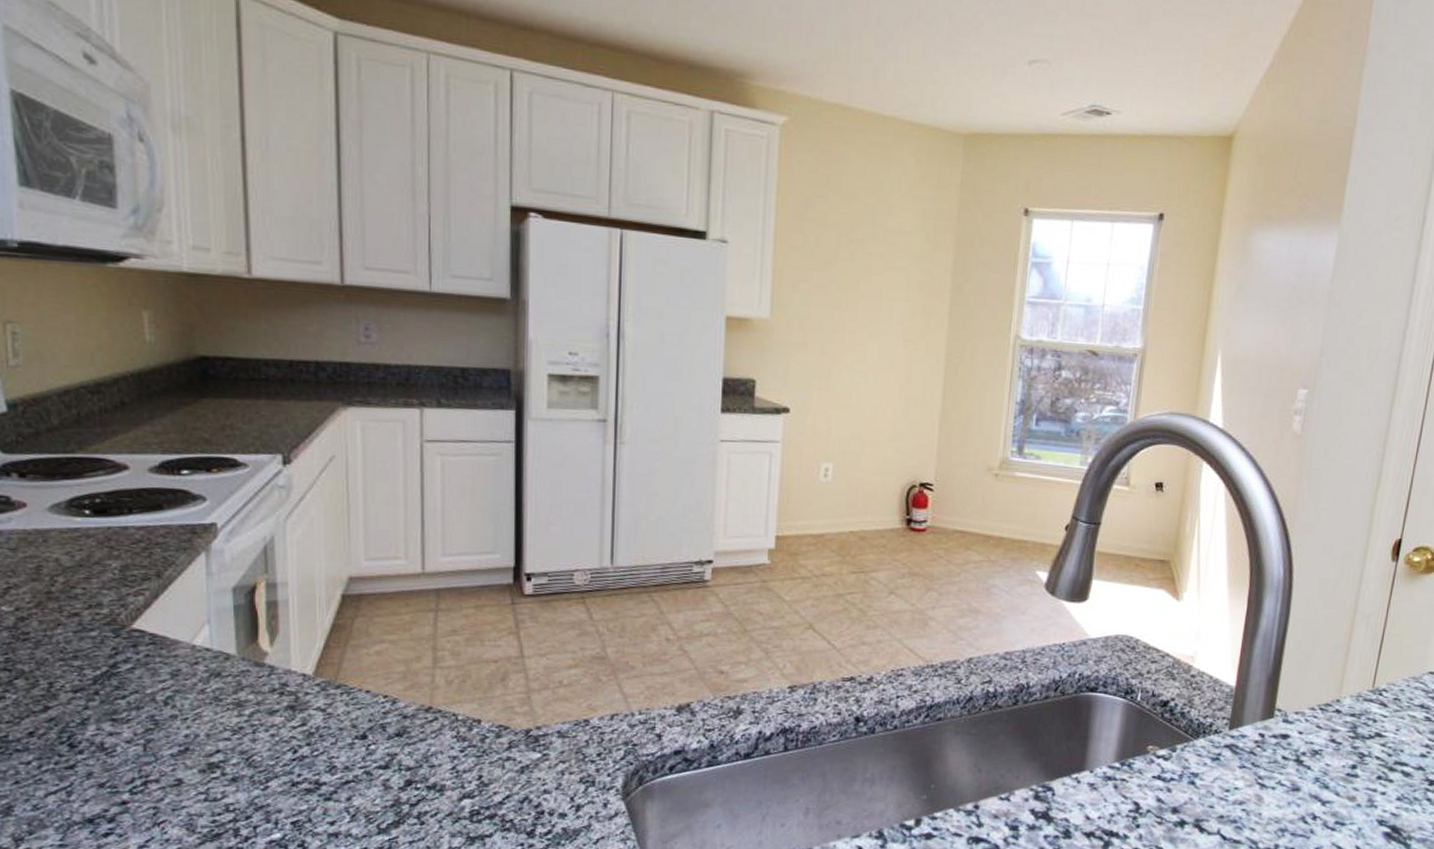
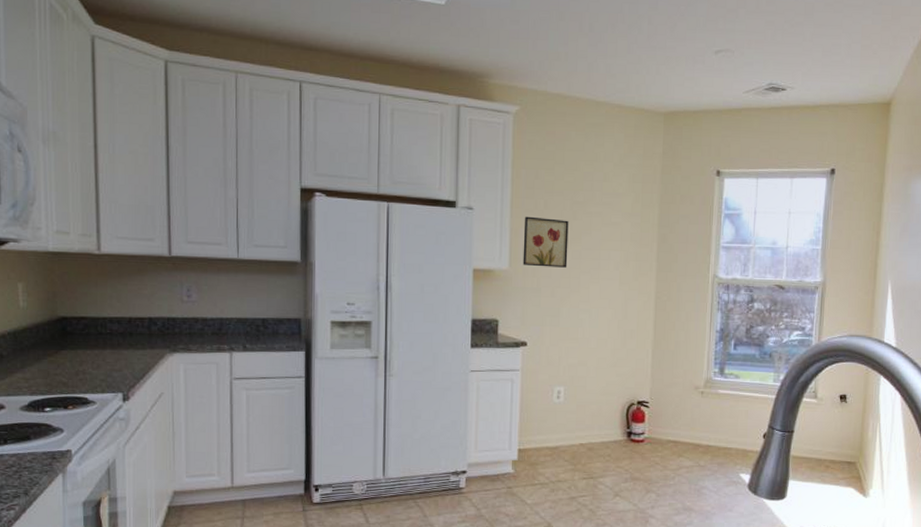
wall art: none [787,254,845,320] -> present [522,216,569,268]

